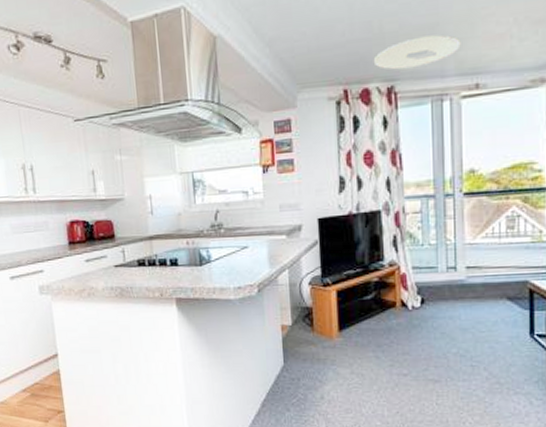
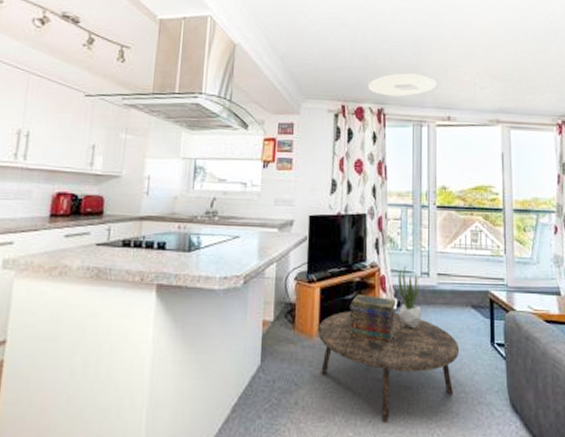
coffee table: none [337,309,493,413] -> present [318,311,460,423]
book stack: none [369,293,420,341] -> present [348,293,396,344]
potted plant: none [420,262,449,325] -> present [397,267,422,329]

